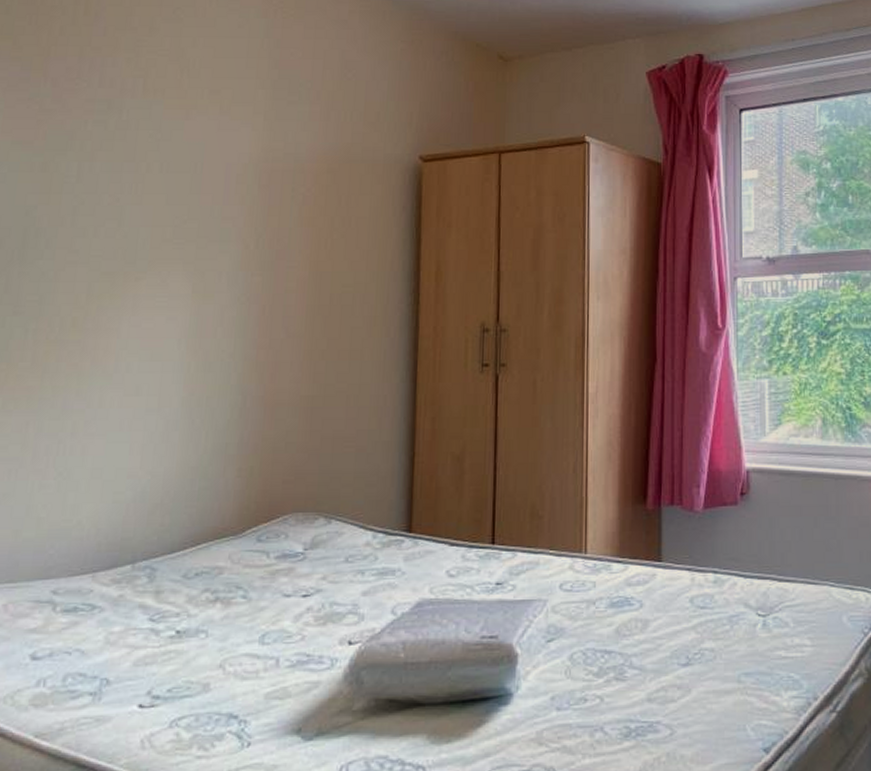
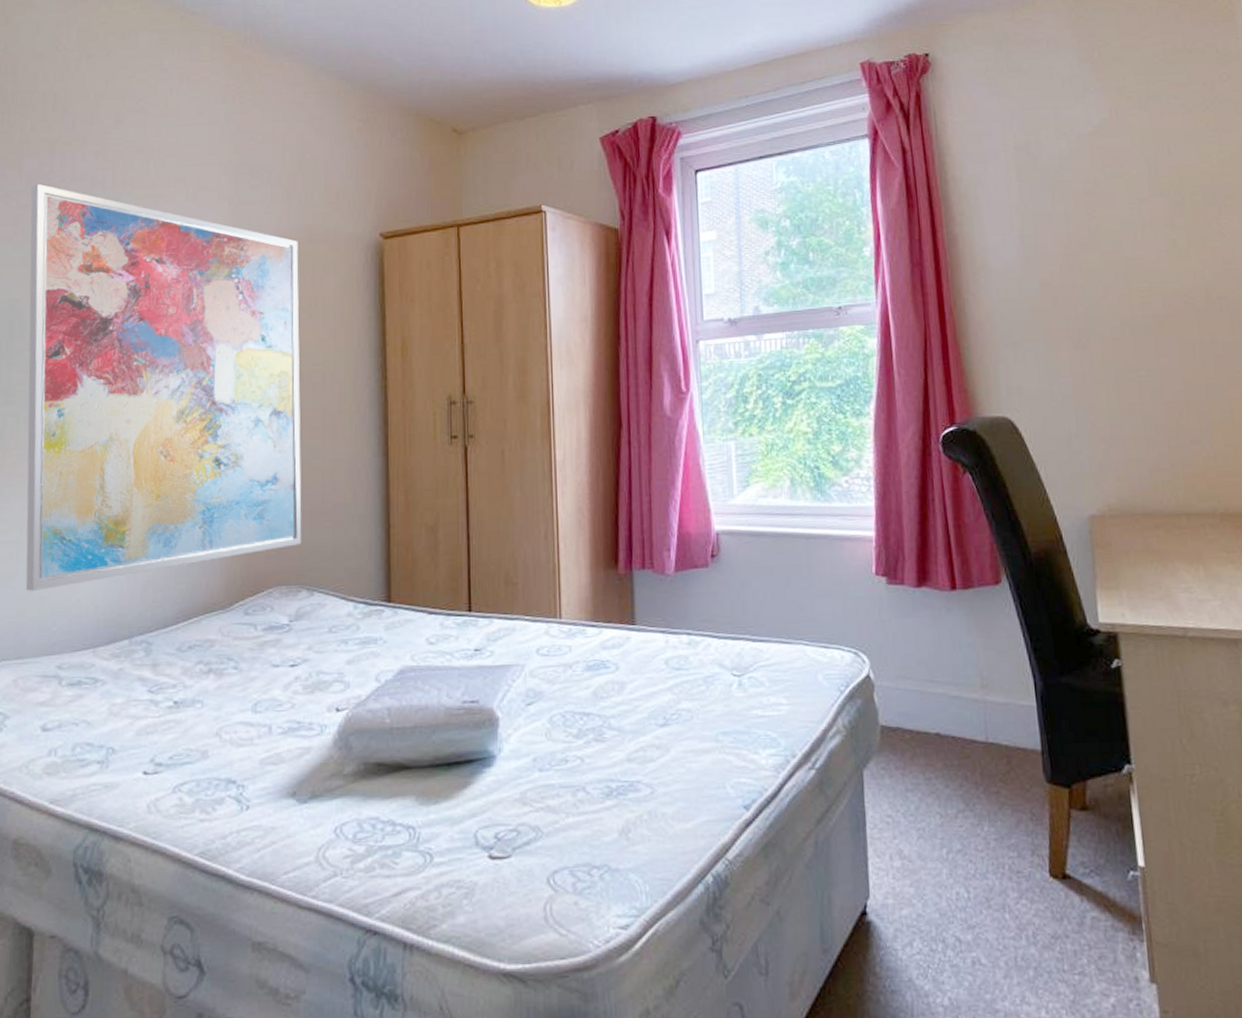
wall art: none [22,88,334,511] -> present [25,183,302,591]

